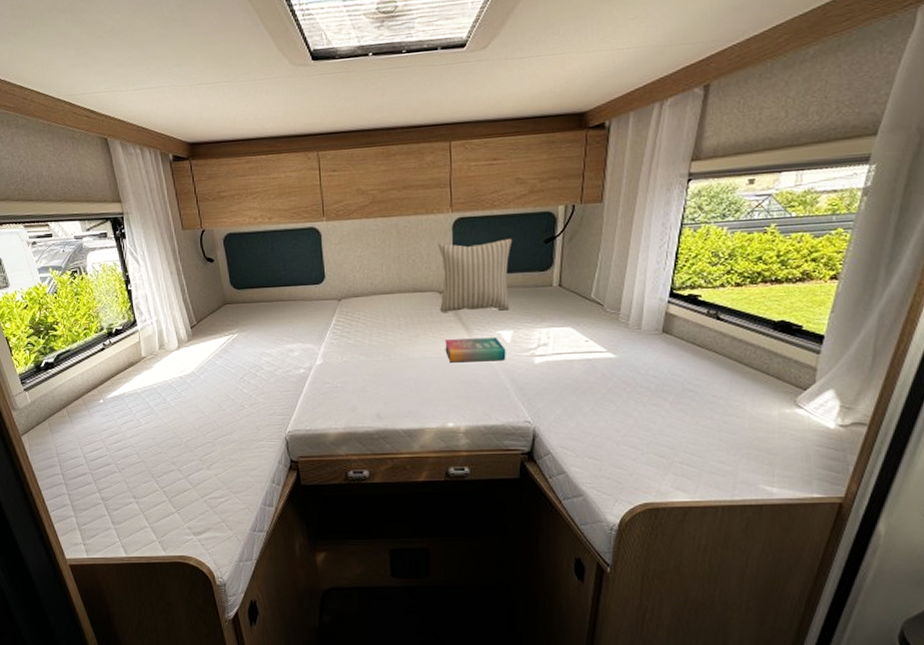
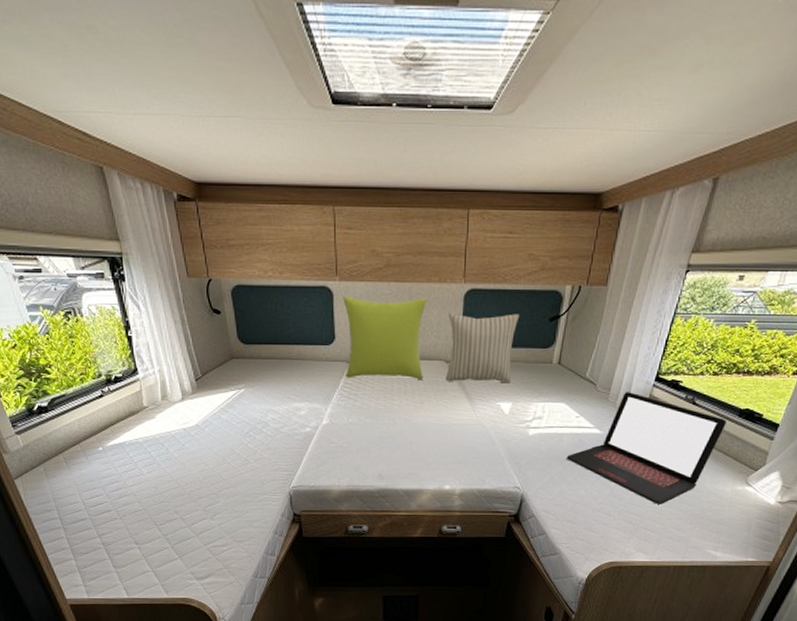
pillow: none [331,230,417,316] -> present [343,296,428,379]
book: present [444,337,506,363] -> none [447,408,504,431]
laptop: none [580,311,760,434] -> present [567,392,727,504]

